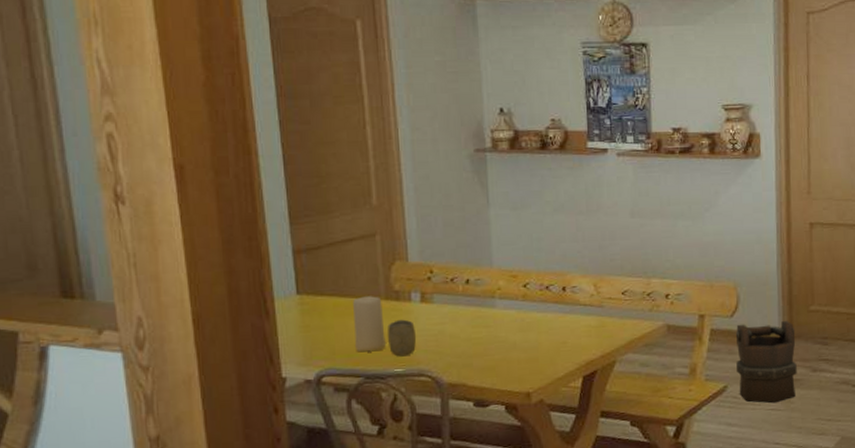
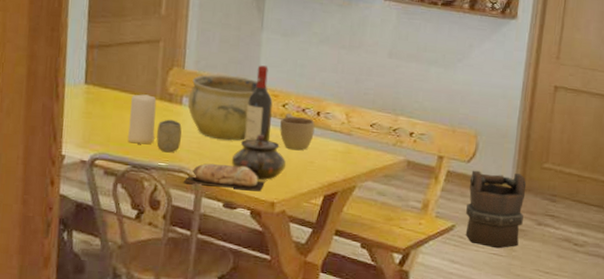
ceramic bowl: none [417,261,504,333] -> present [187,74,268,141]
bread loaf: none [425,358,517,387] -> present [183,163,265,192]
teapot: none [475,320,537,370] -> present [231,134,287,180]
wine bottle: none [484,245,515,331] -> present [244,65,273,142]
cup: none [524,292,563,333] -> present [280,113,315,151]

